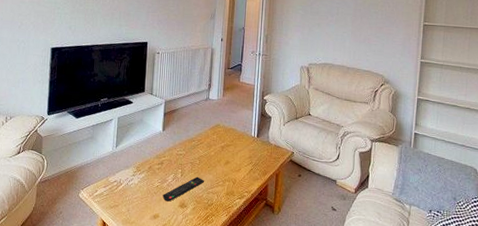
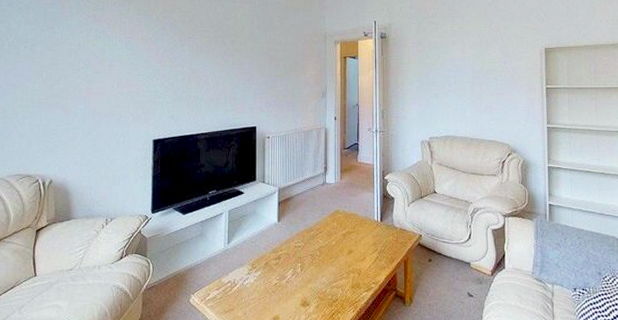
remote control: present [162,176,204,202] -> none [282,270,326,301]

